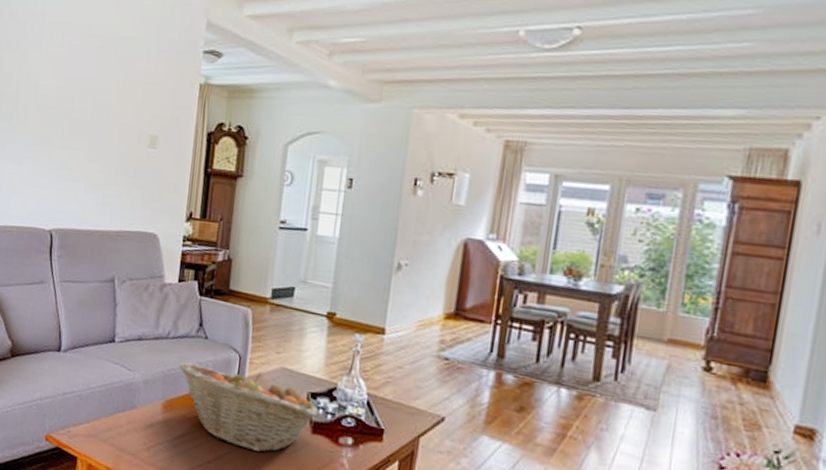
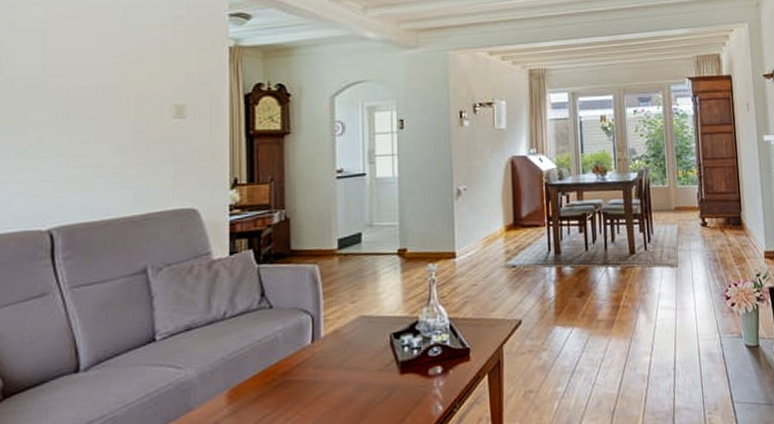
fruit basket: present [178,362,319,452] -> none [241,328,404,414]

